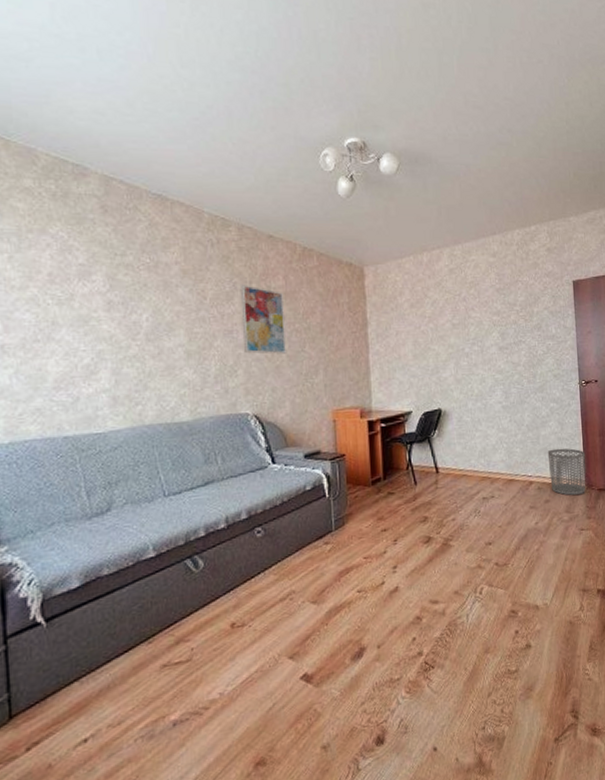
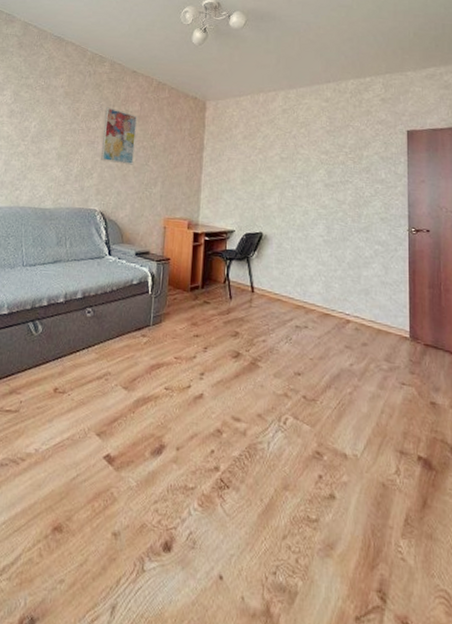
waste bin: present [547,448,586,496] -> none [368,291,412,346]

